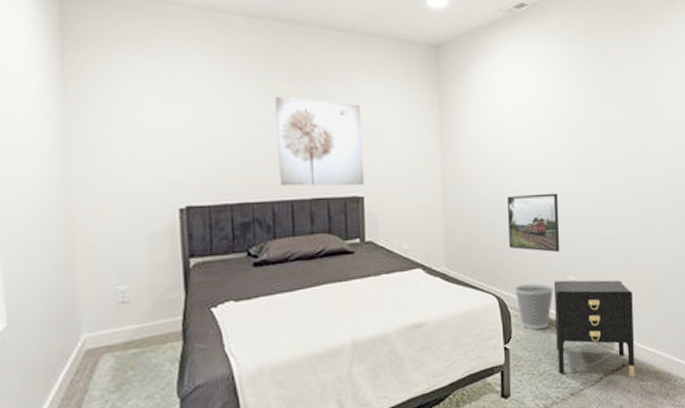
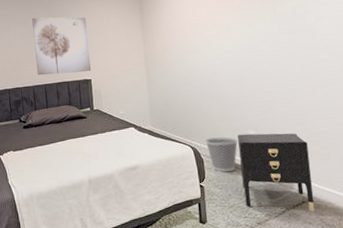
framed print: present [508,193,560,253] -> none [196,67,241,113]

